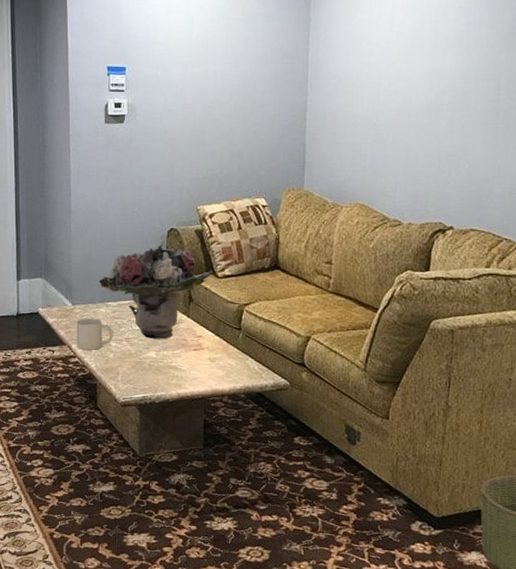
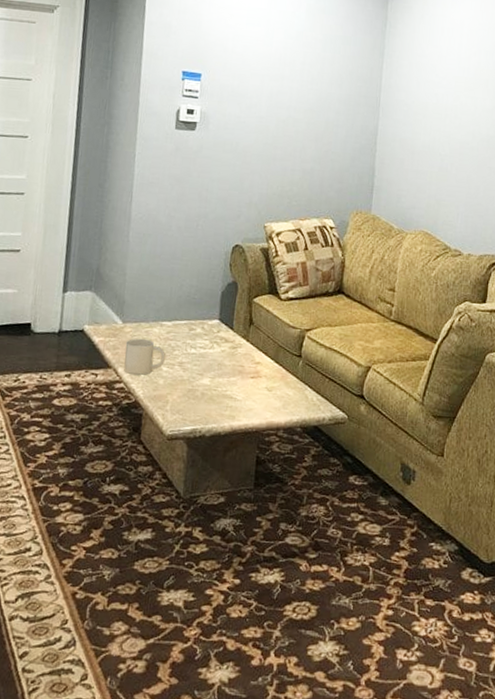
flower arrangement: present [98,242,214,339] -> none [154,259,277,365]

